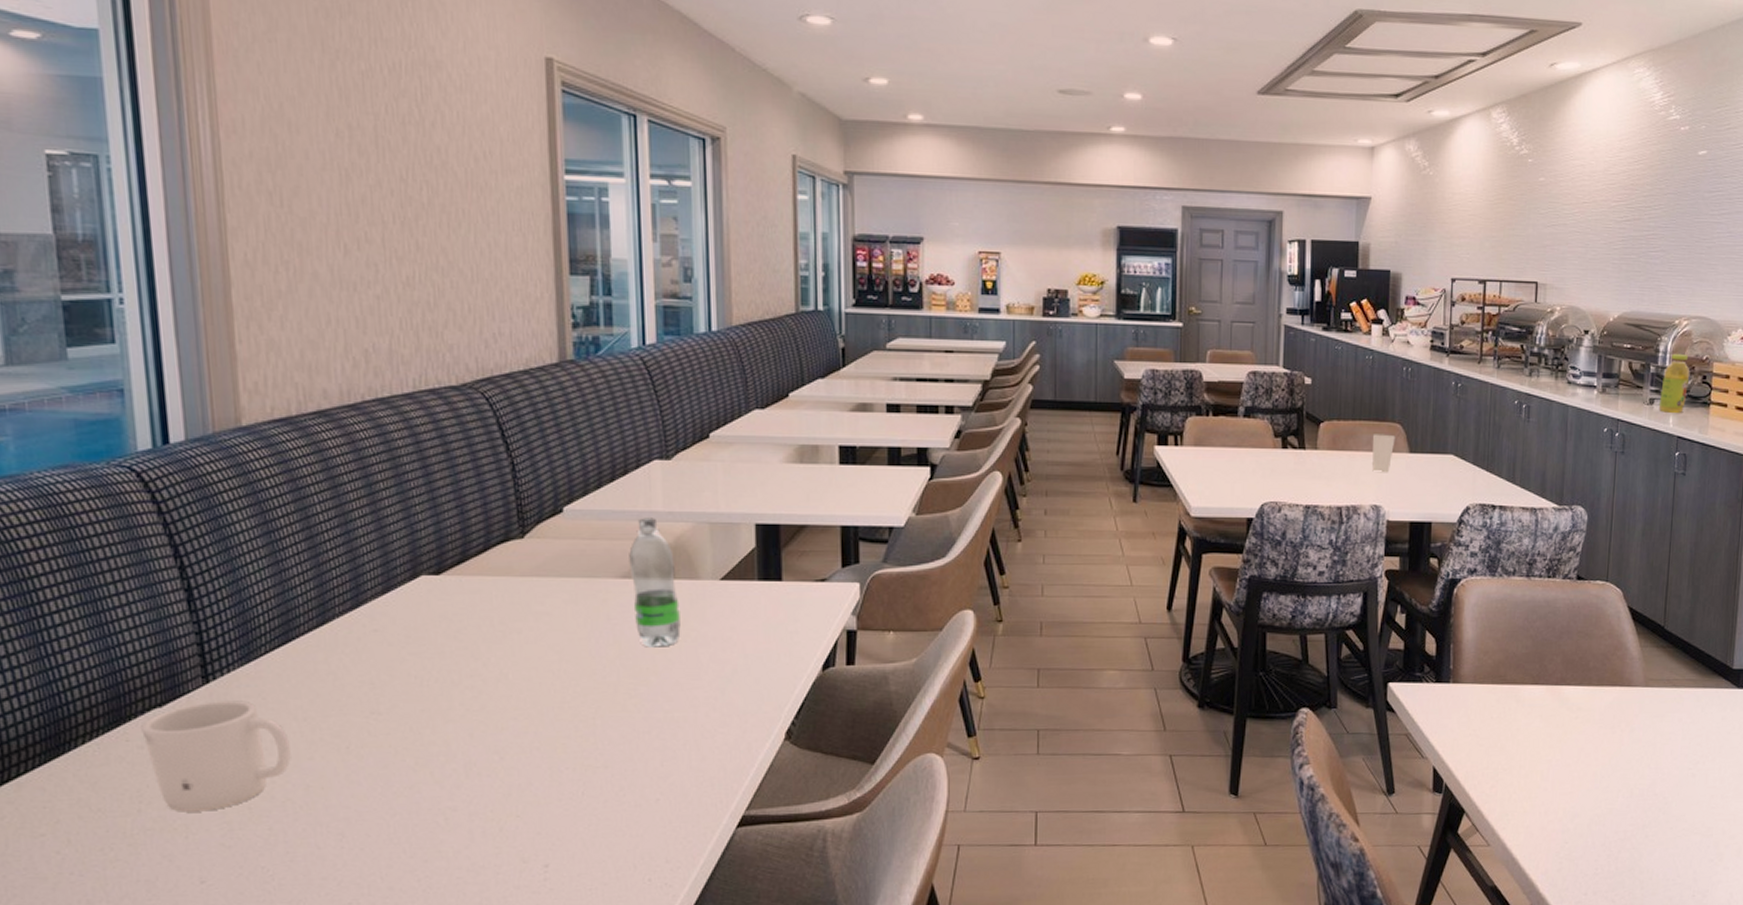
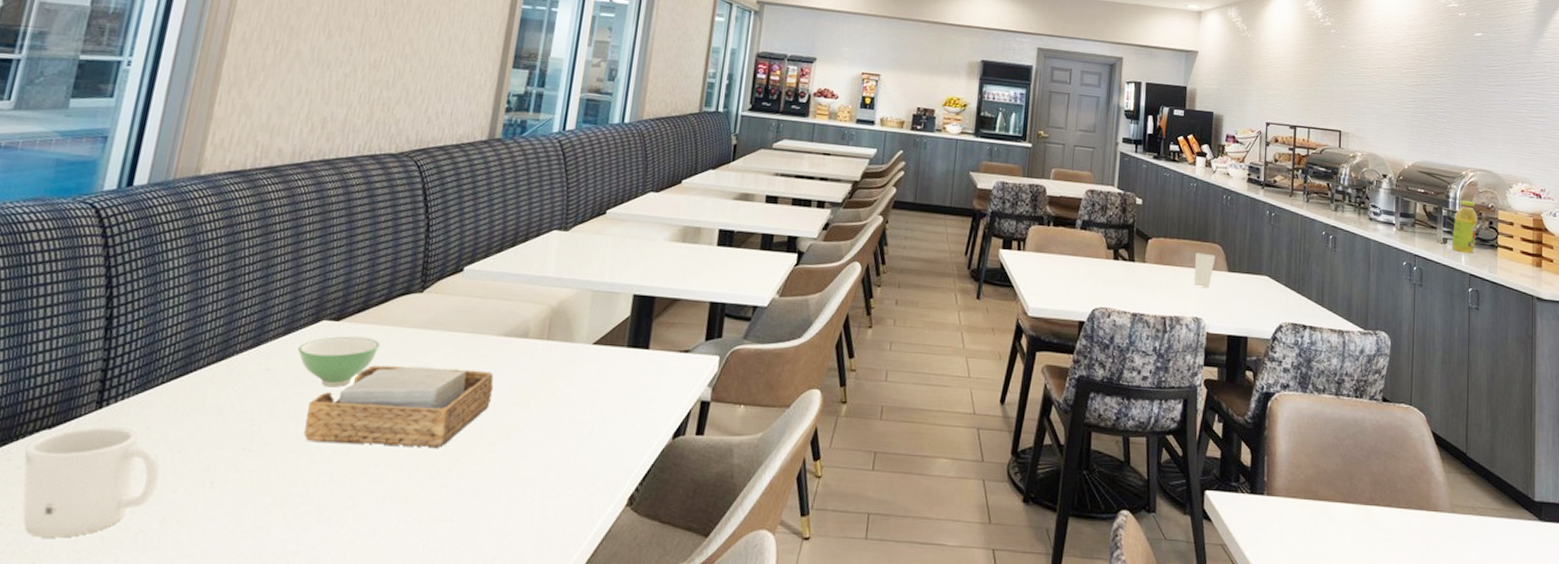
bowl: none [402,590,490,644] -> present [298,336,380,387]
napkin holder: none [427,615,623,700] -> present [304,365,494,447]
bottle: present [629,518,681,648] -> none [507,281,555,405]

